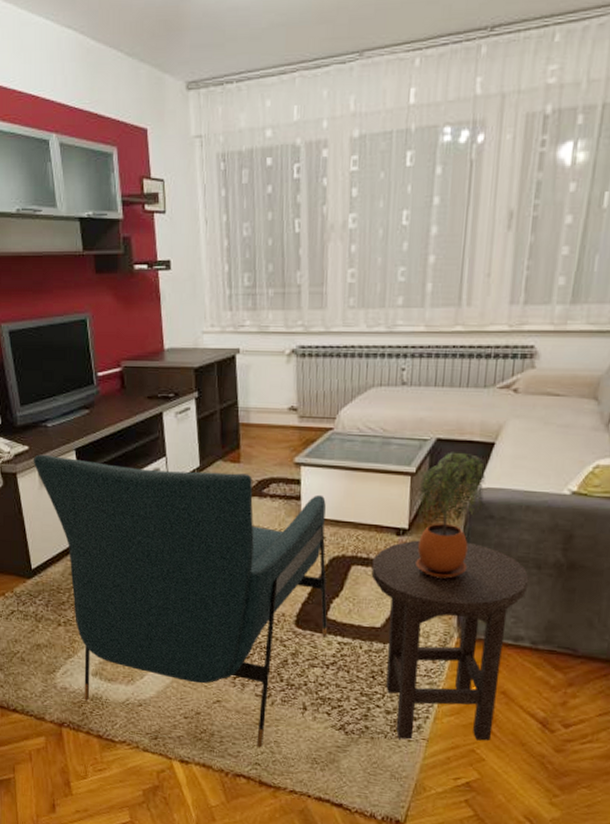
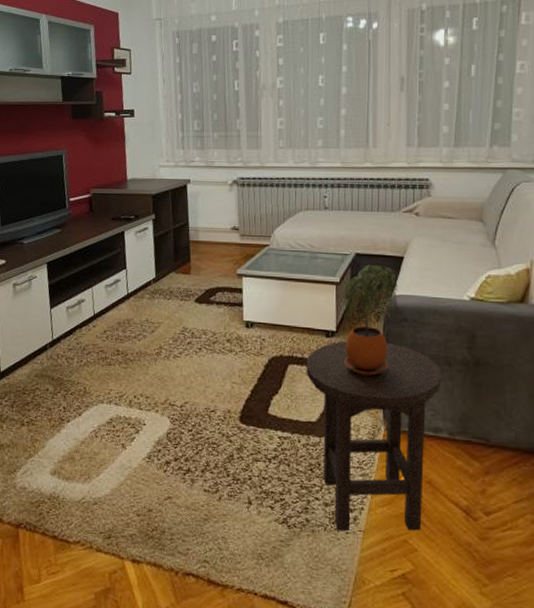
chair: present [34,454,328,748] -> none [9,267,269,545]

